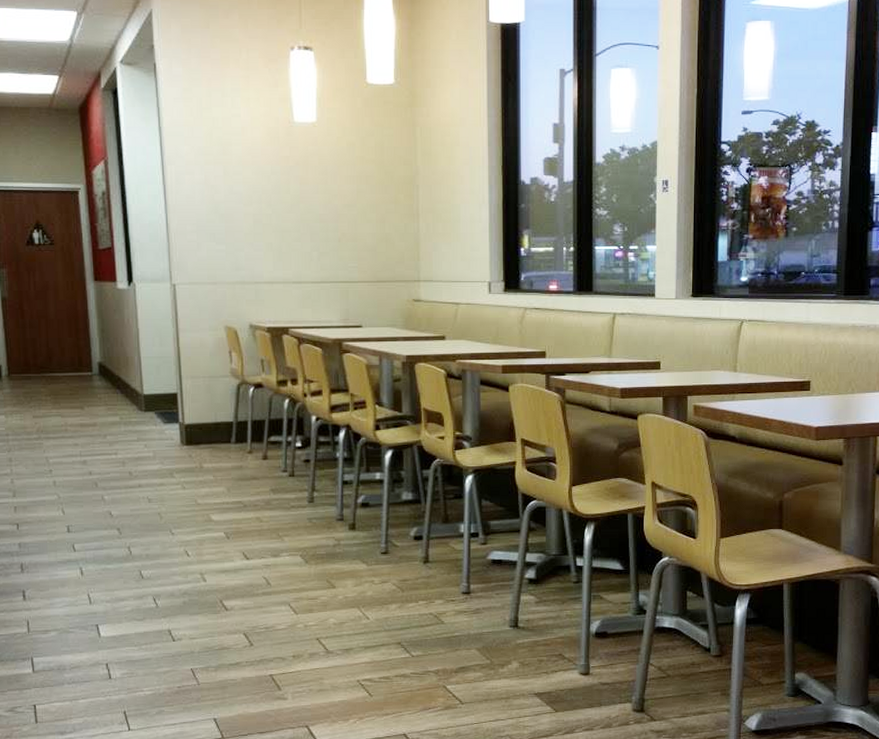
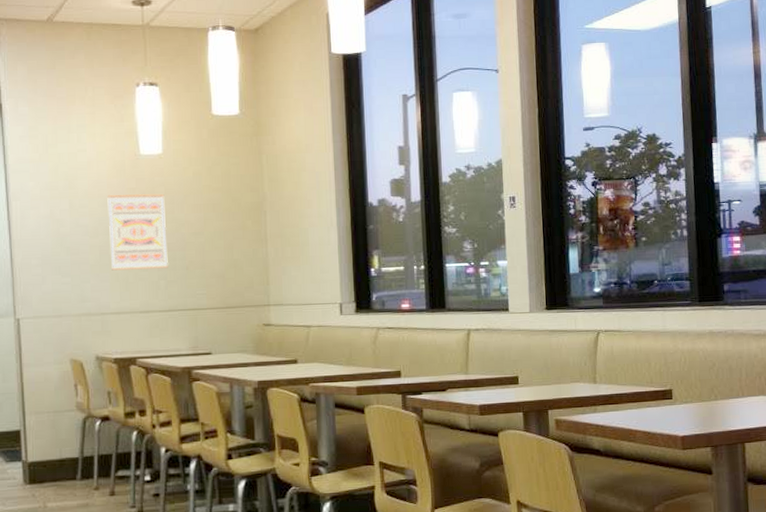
wall art: none [261,162,321,240] -> present [107,193,168,271]

